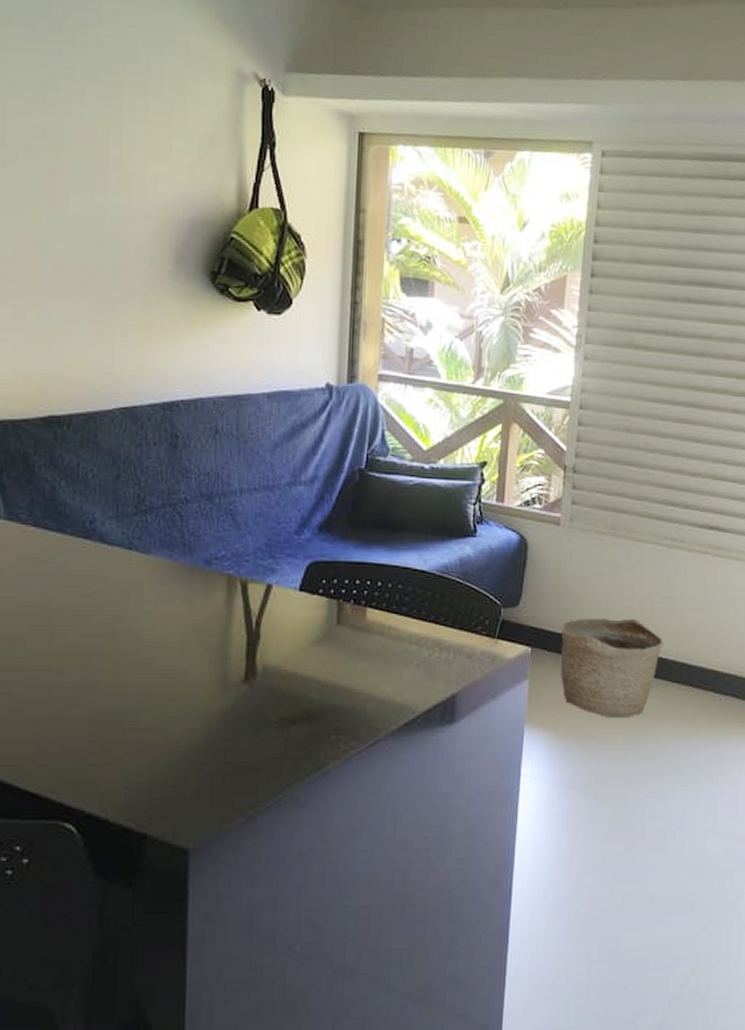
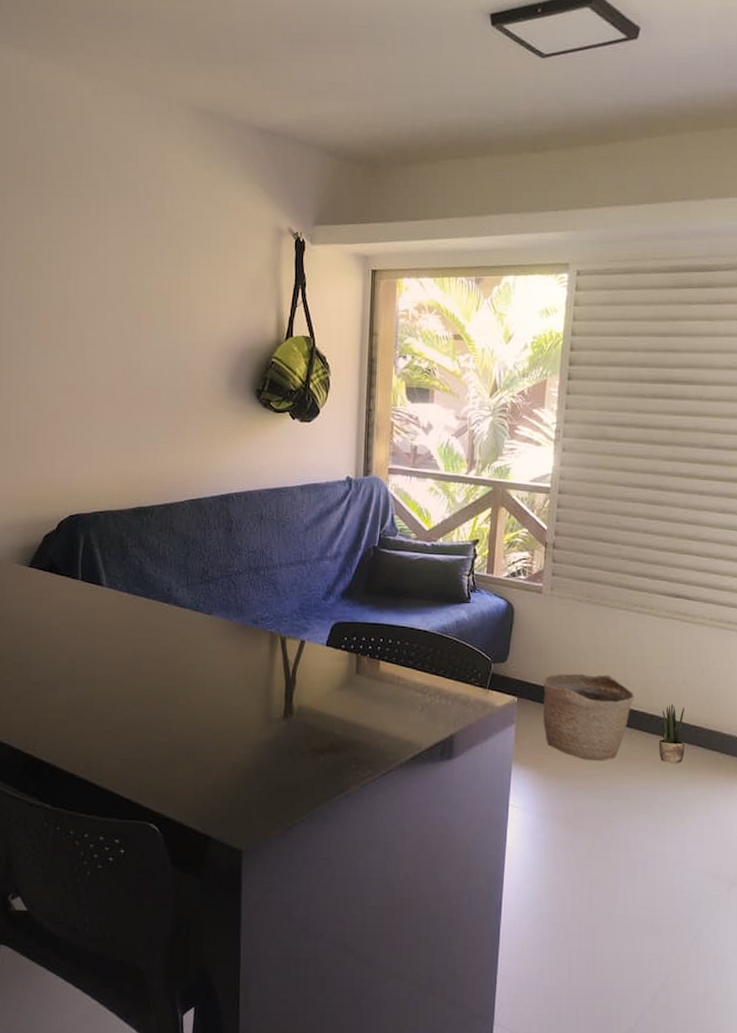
potted plant: none [689,651,718,717] -> present [658,705,685,763]

